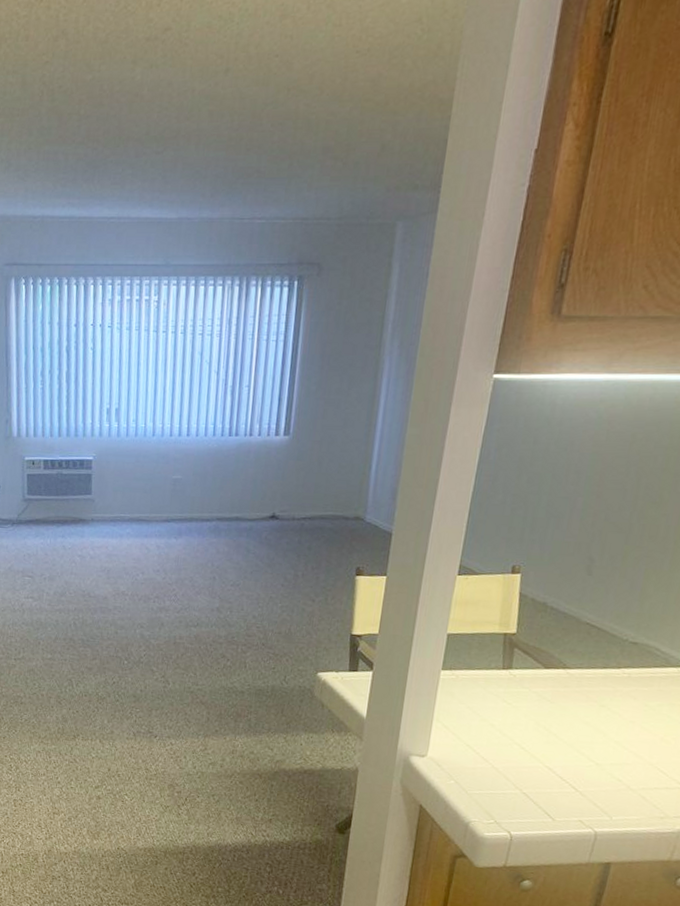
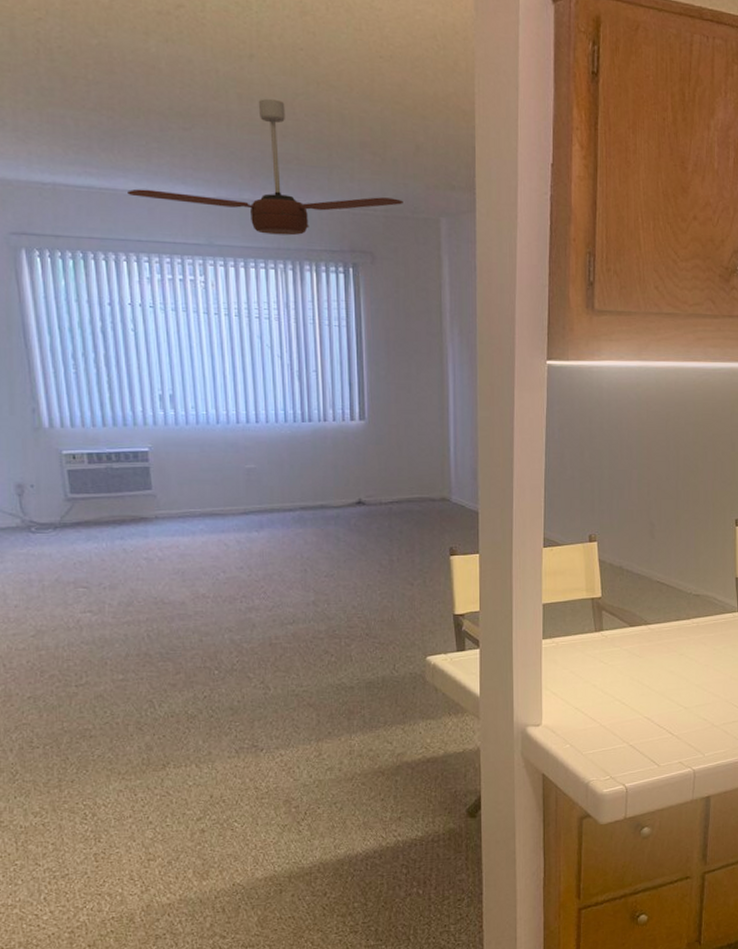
ceiling fan: none [101,112,360,251] -> present [128,98,403,236]

